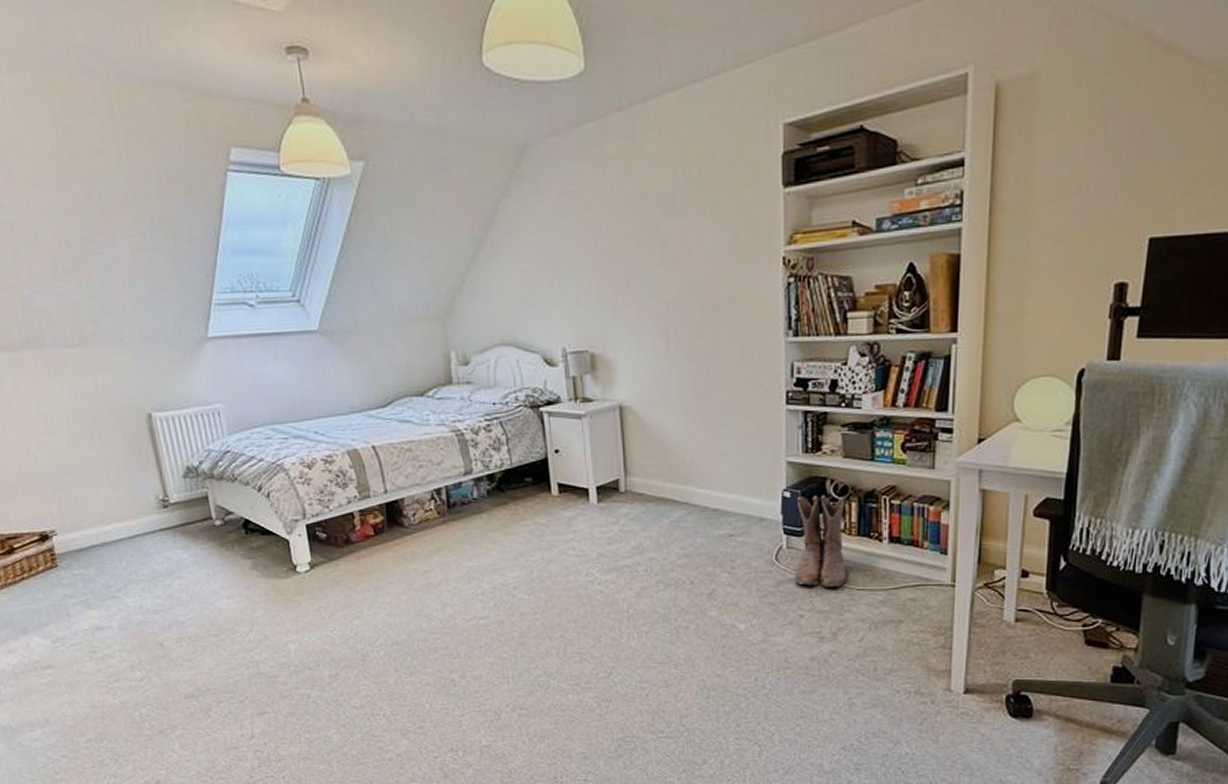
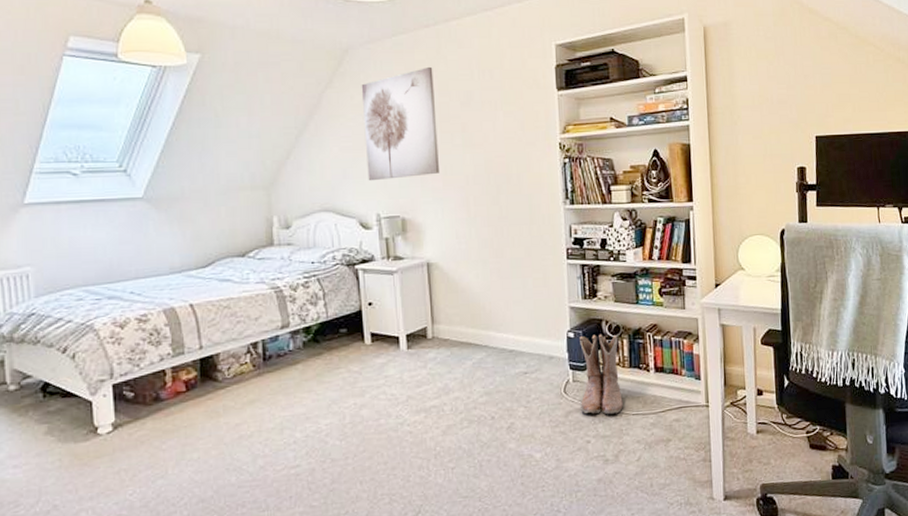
wall art: none [542,162,634,310] -> present [361,66,439,181]

